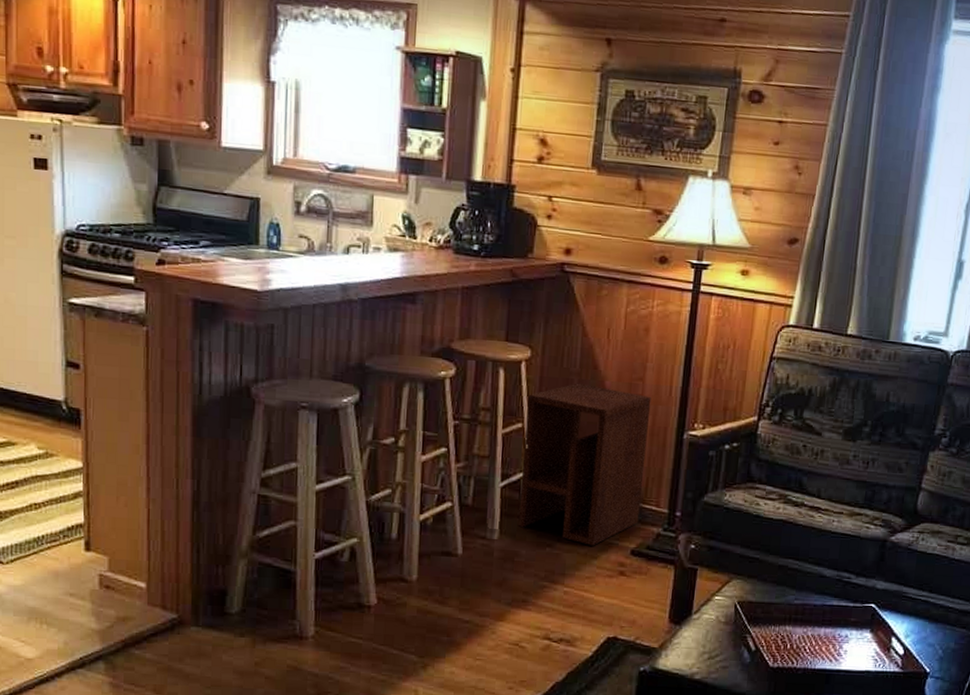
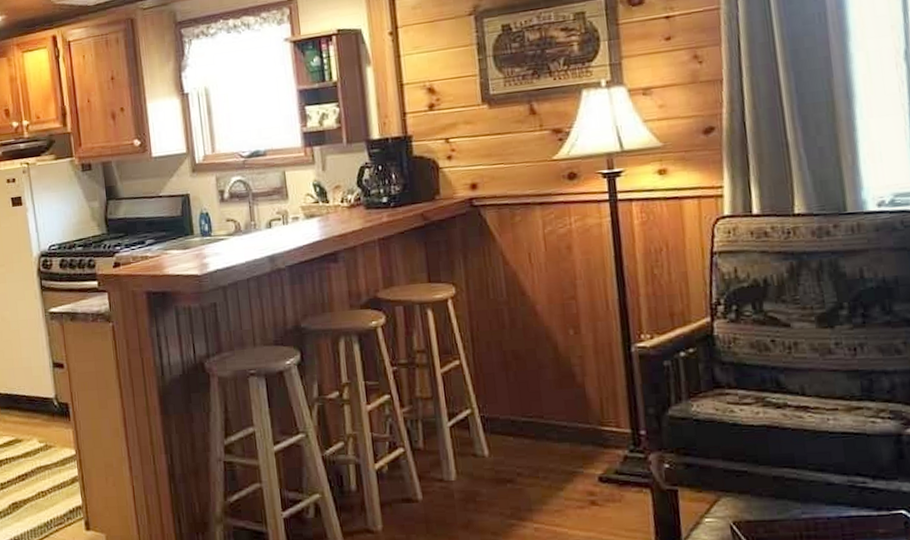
side table: present [518,383,652,546] -> none [460,311,601,477]

